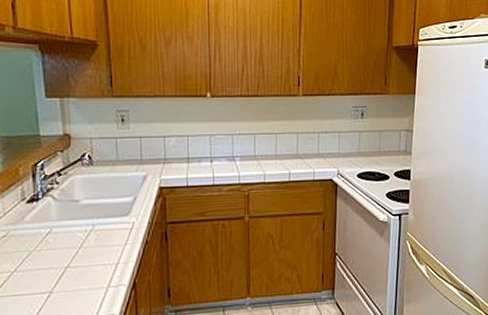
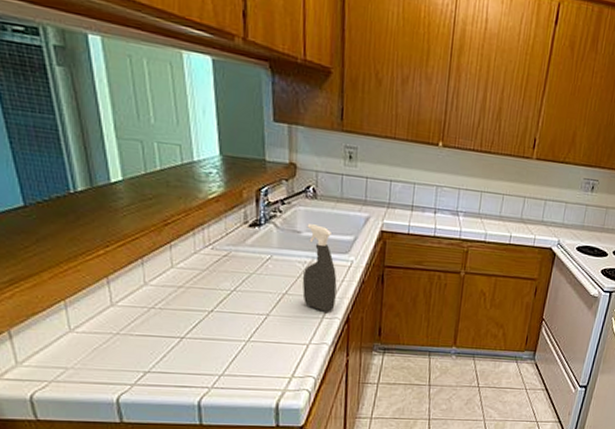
spray bottle: none [84,191,120,280] -> present [302,224,337,312]

